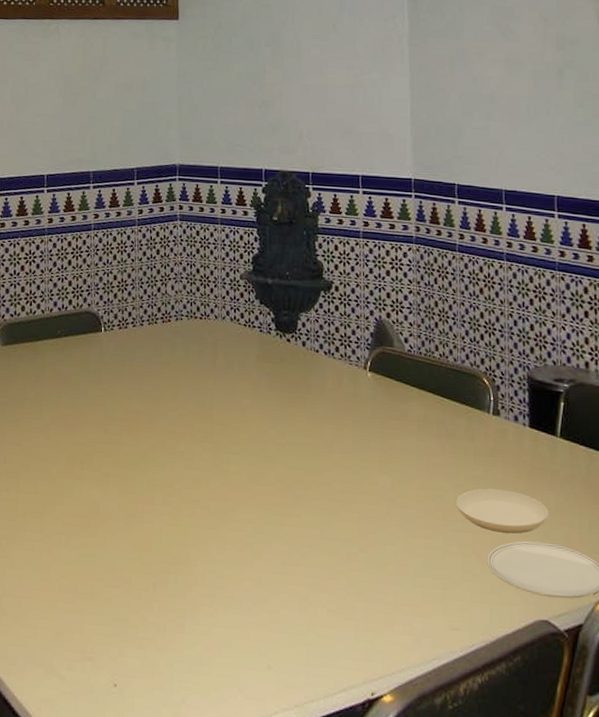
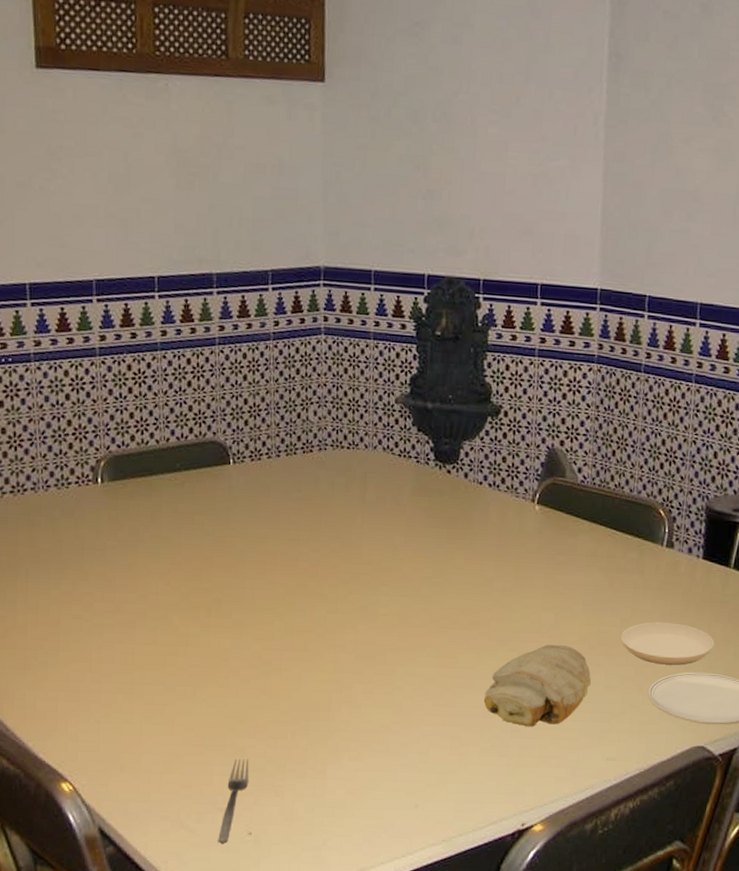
fork: none [86,608,115,694] -> present [218,759,249,843]
bread: none [328,507,430,590] -> present [483,644,591,726]

